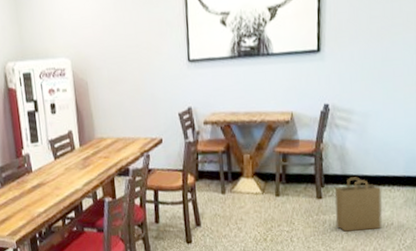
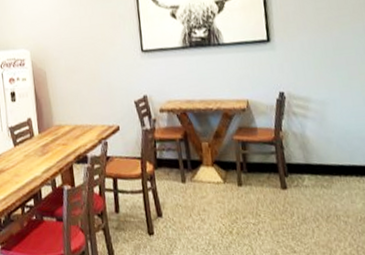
shopping bag: present [334,177,383,233] -> none [299,166,355,226]

